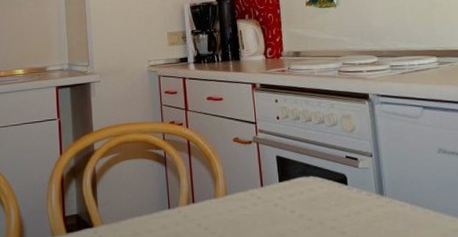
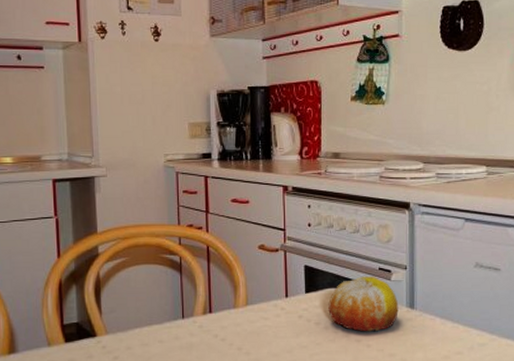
fruit: none [300,164,369,219] -> present [327,276,399,332]

